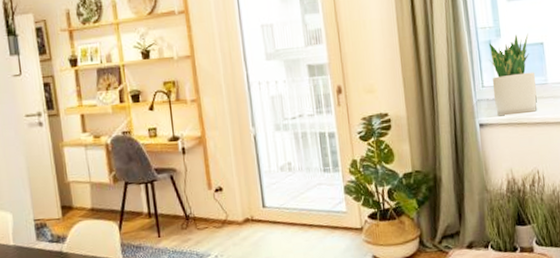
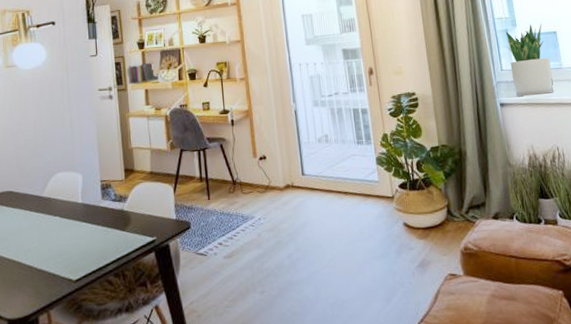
books: none [58,83,97,109] -> present [127,63,159,85]

